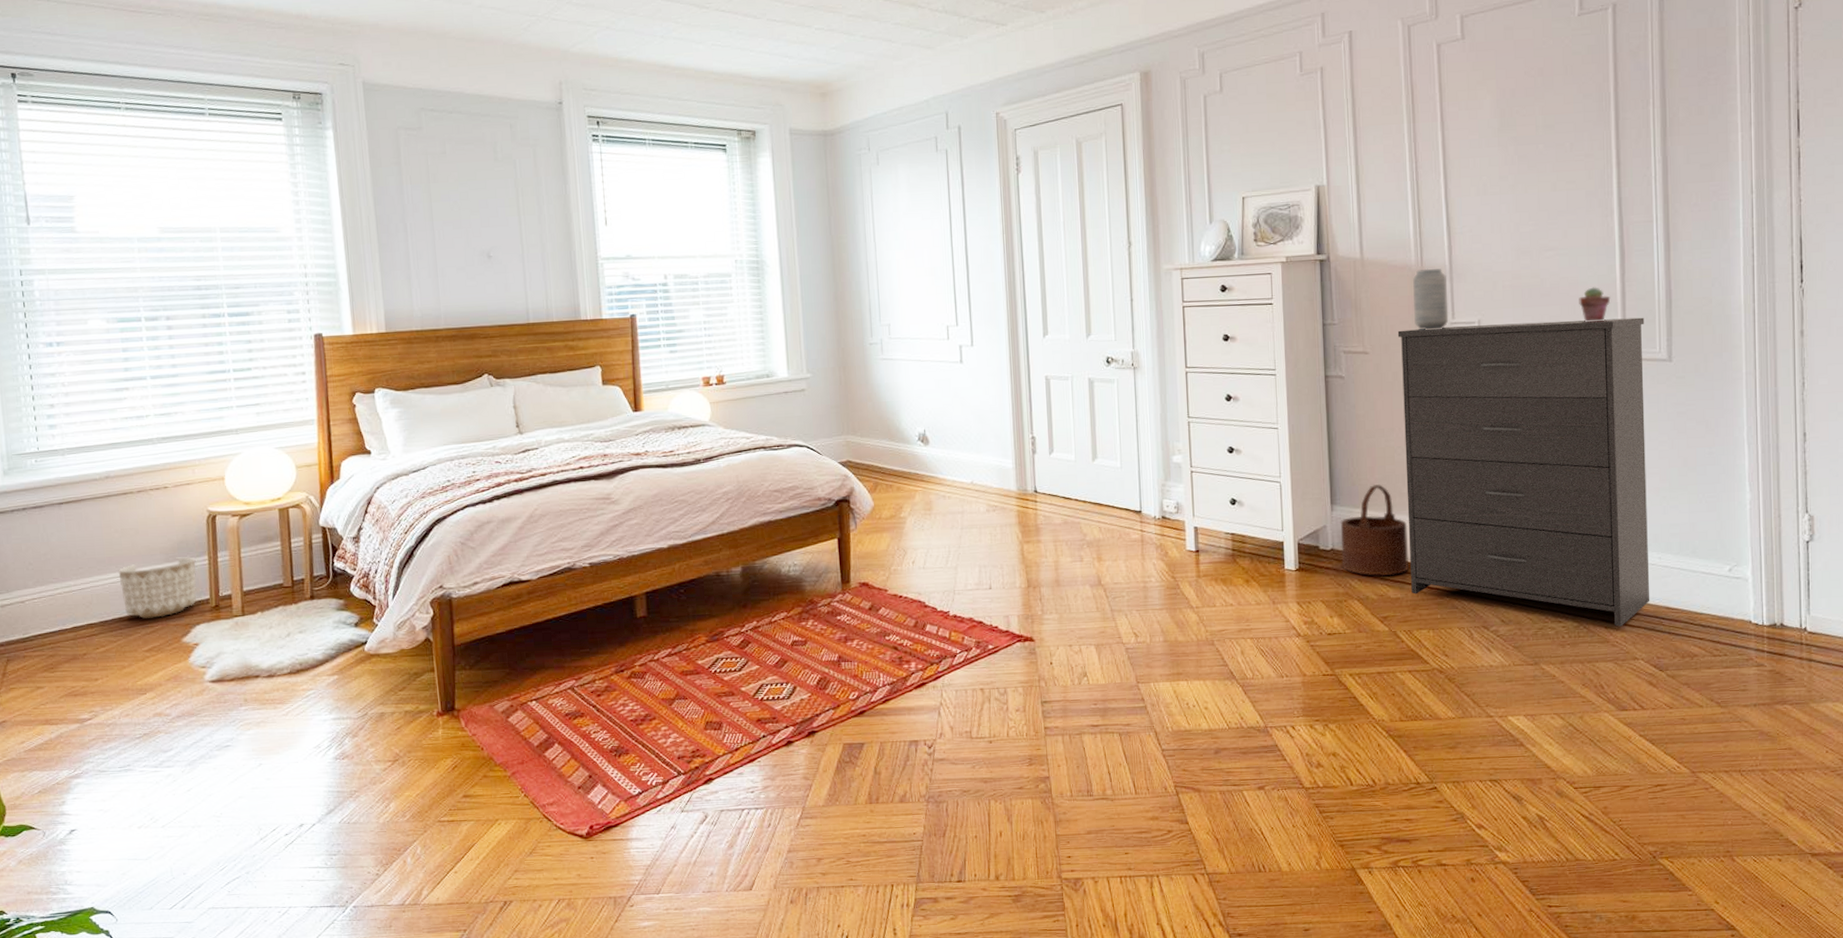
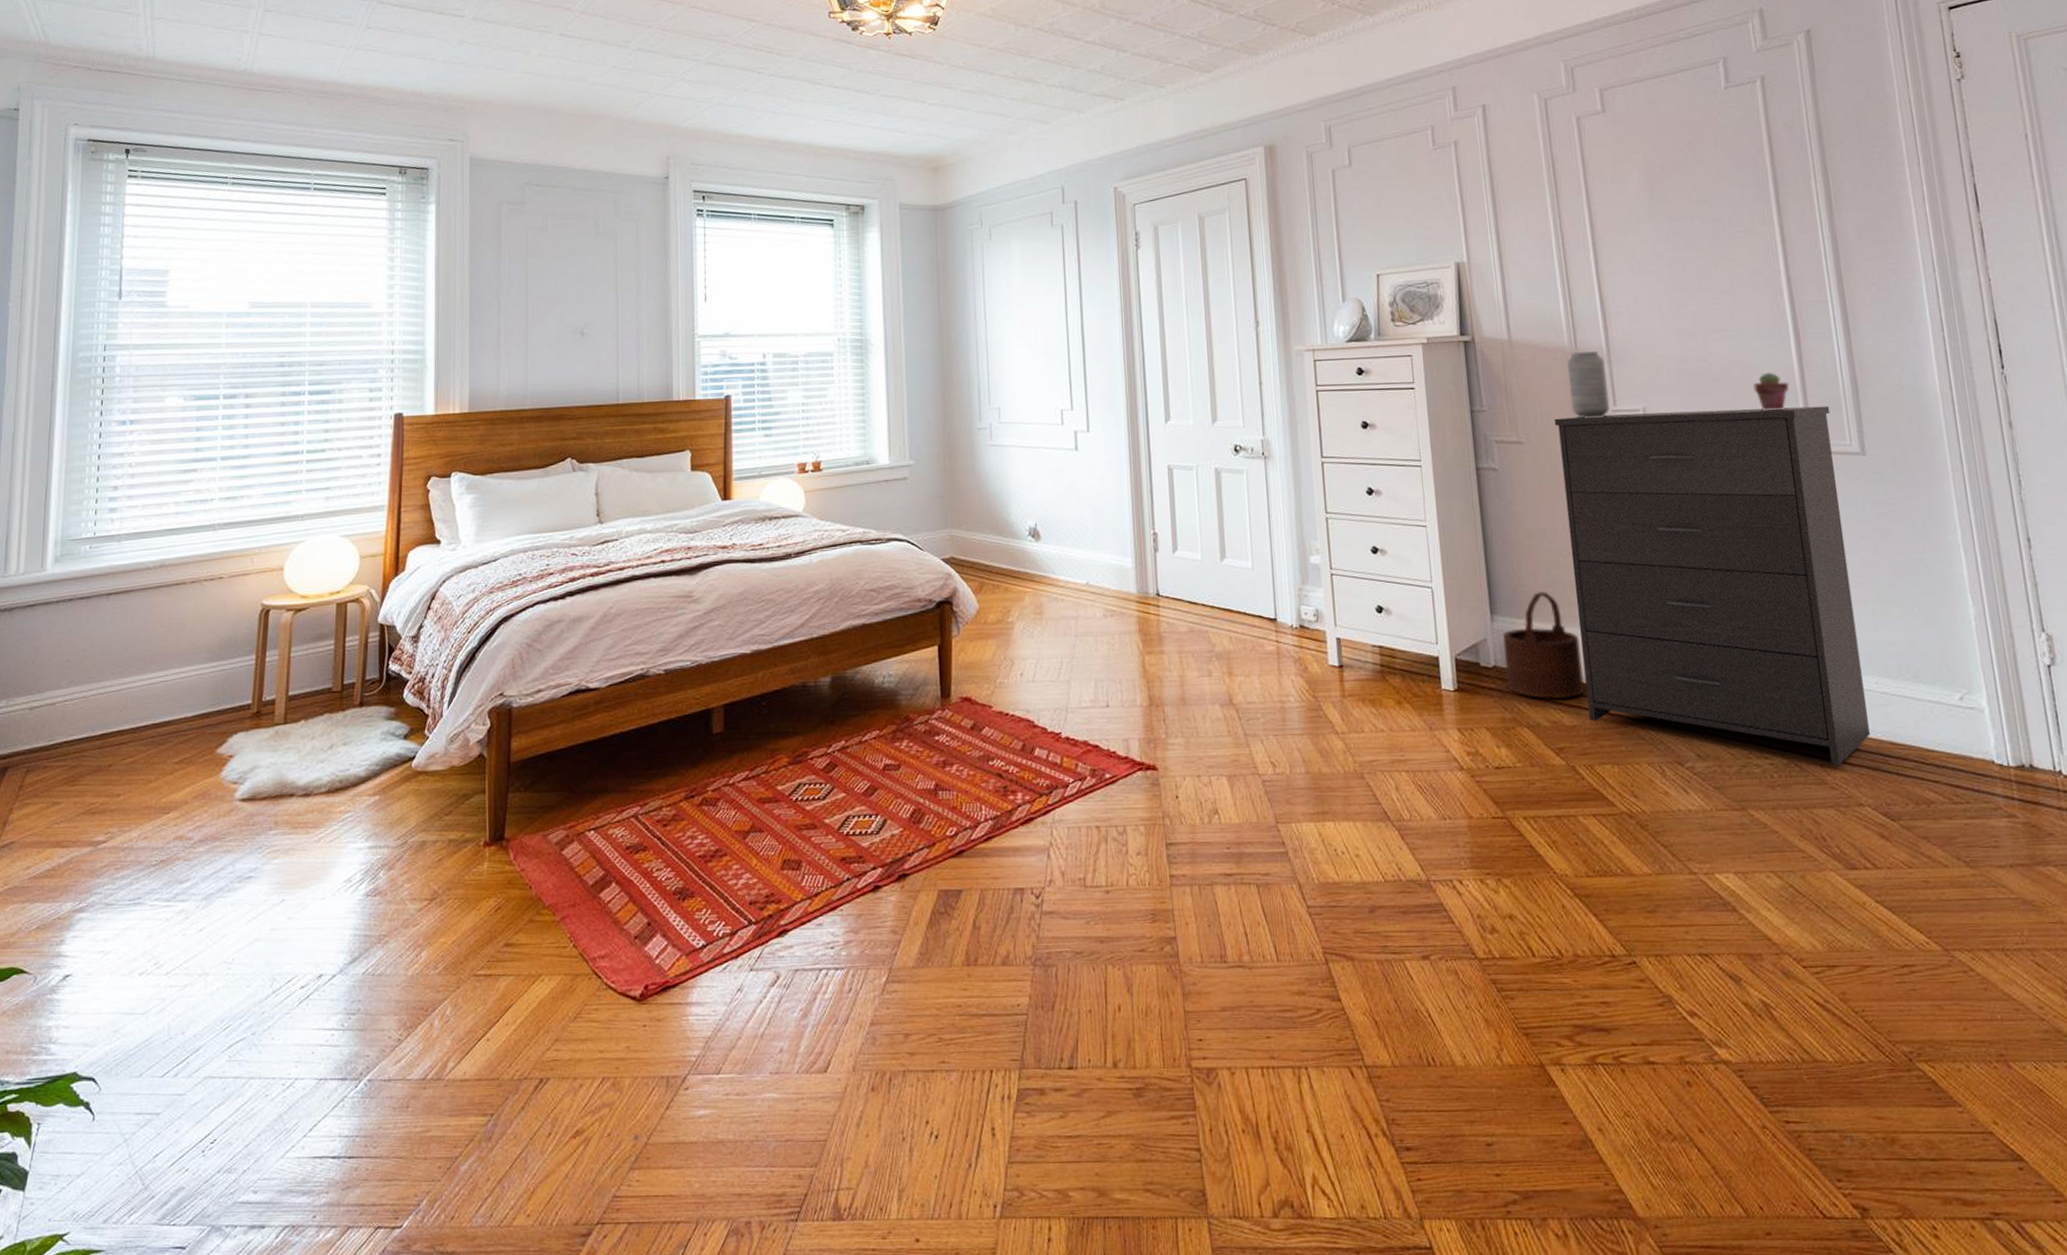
planter: present [118,557,197,618] -> none [158,656,242,725]

